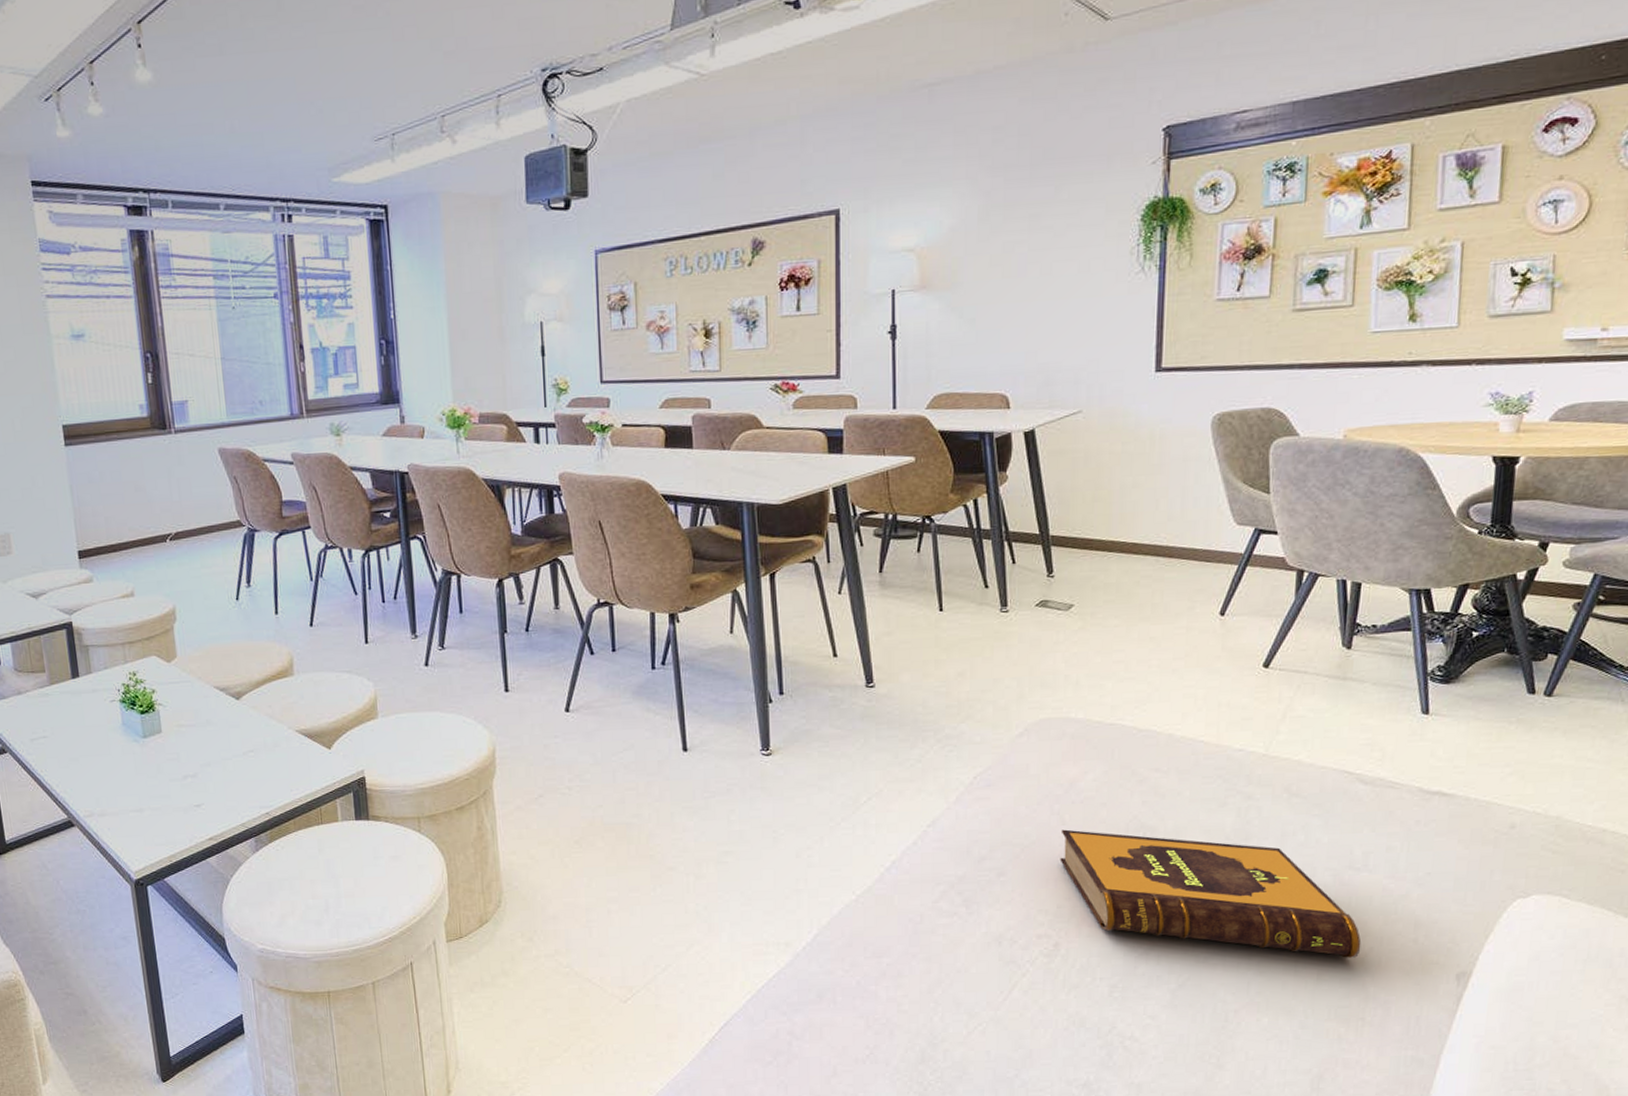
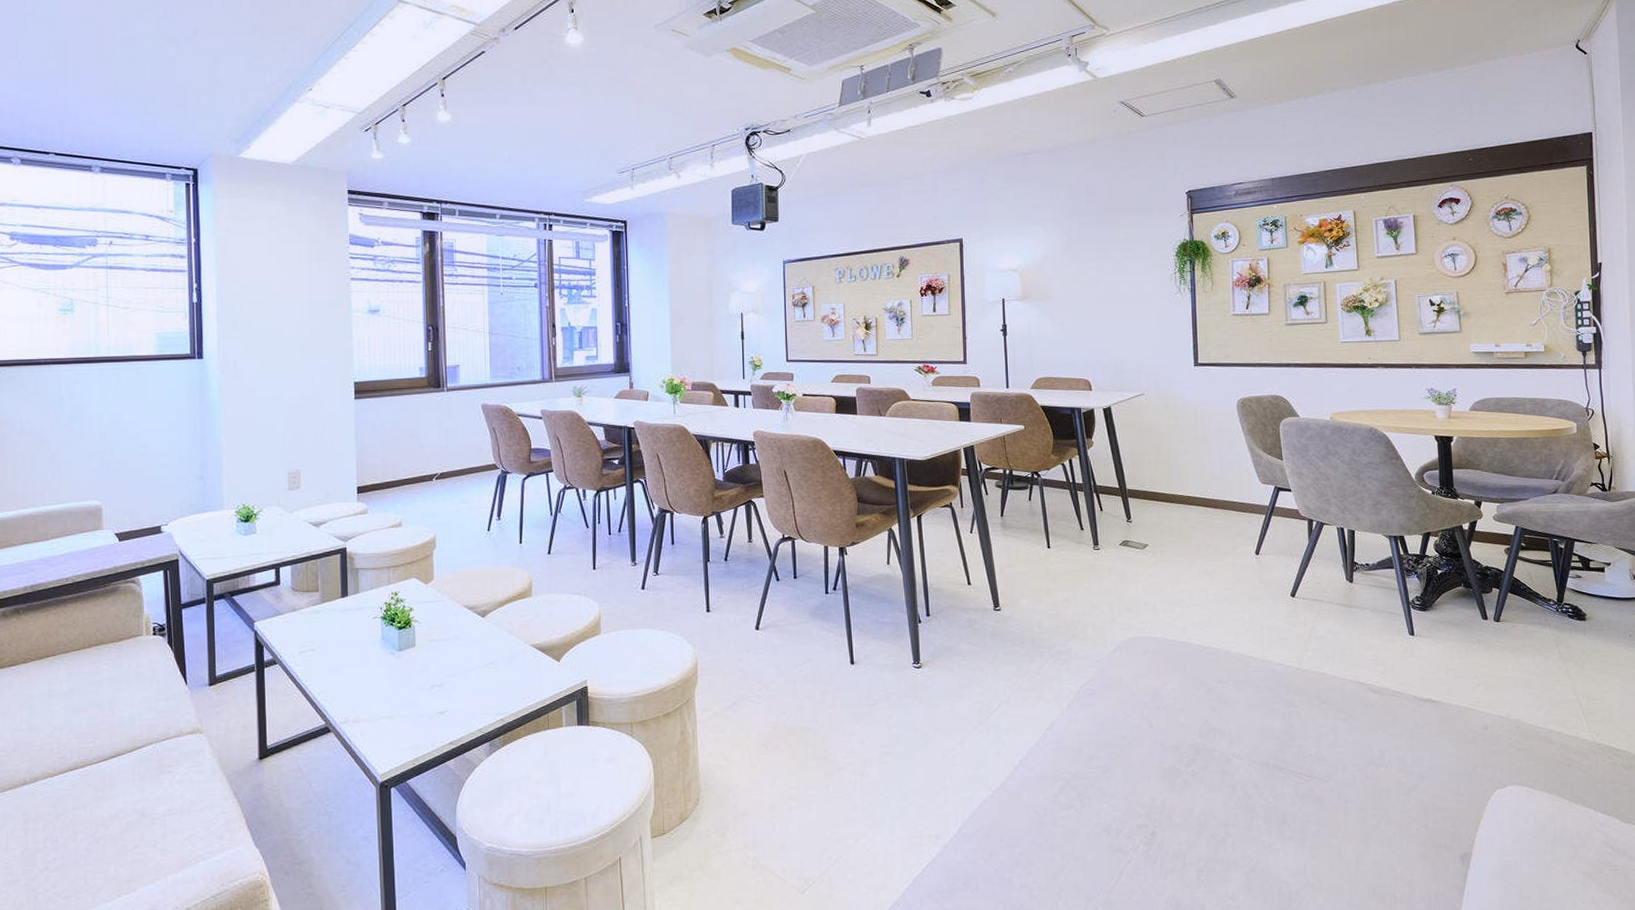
hardback book: present [1060,829,1361,958] -> none [1150,732,1387,842]

